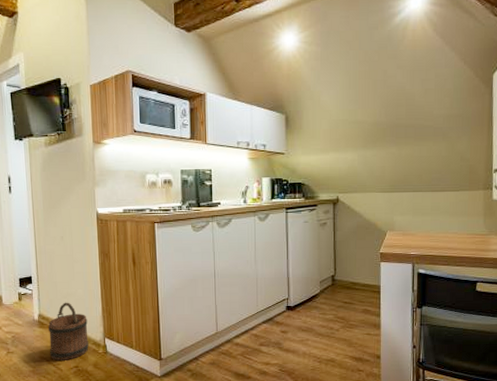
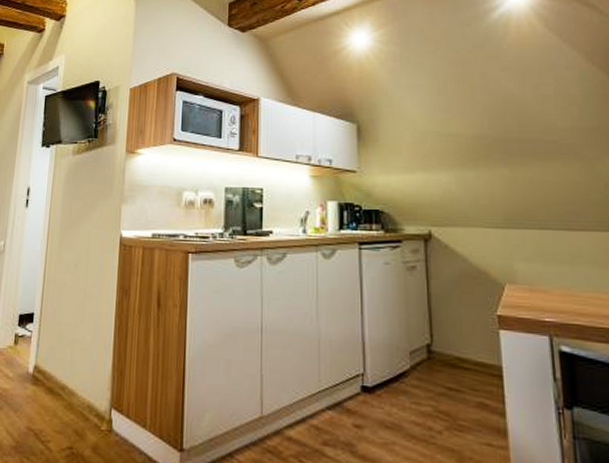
bucket: present [48,302,89,361] -> none [40,351,93,437]

